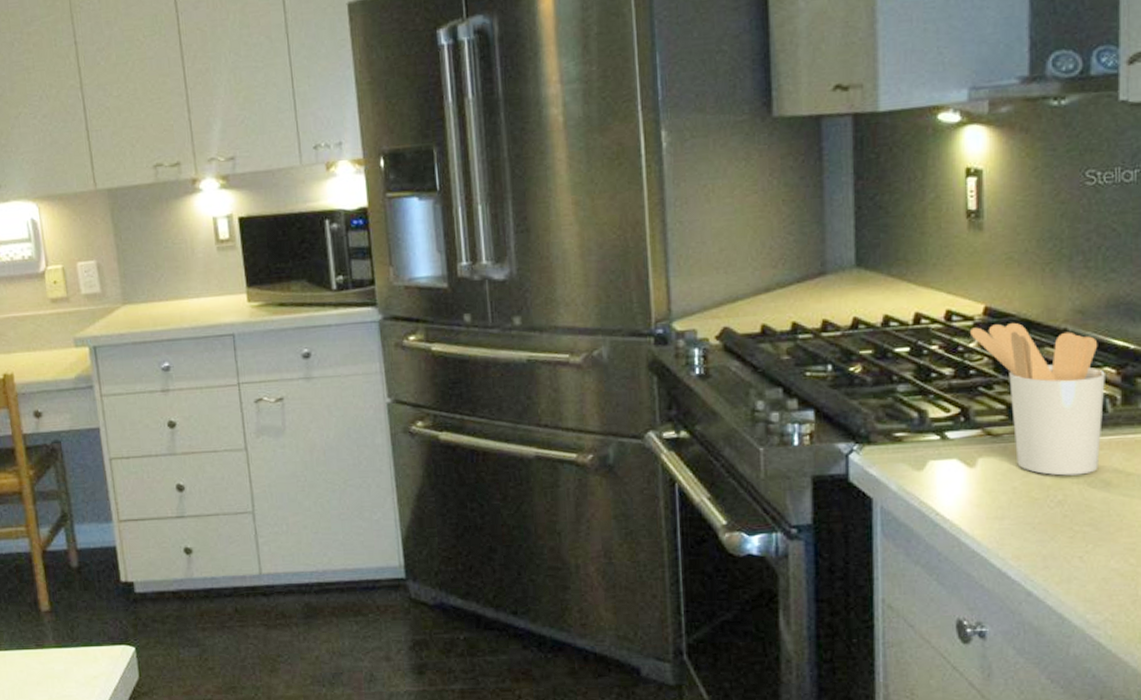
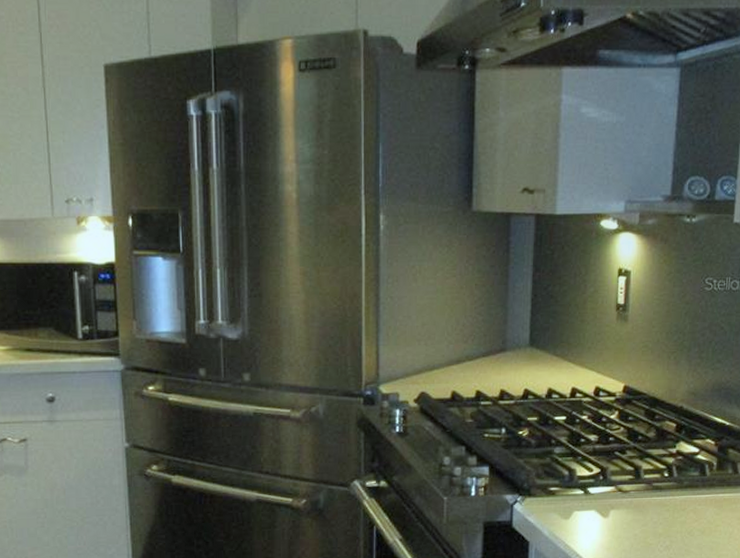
utensil holder: present [969,322,1105,476] -> none [611,399,707,526]

